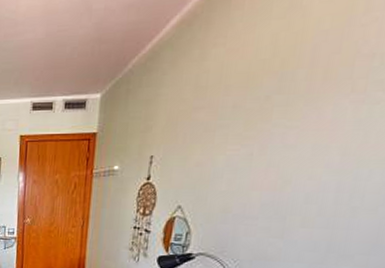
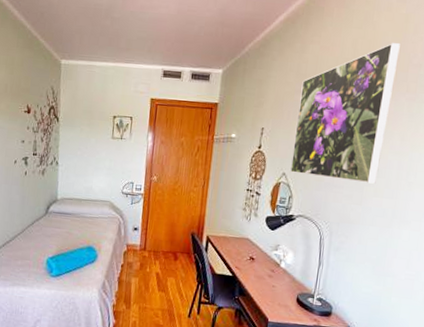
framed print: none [188,30,343,212] -> present [290,43,400,184]

